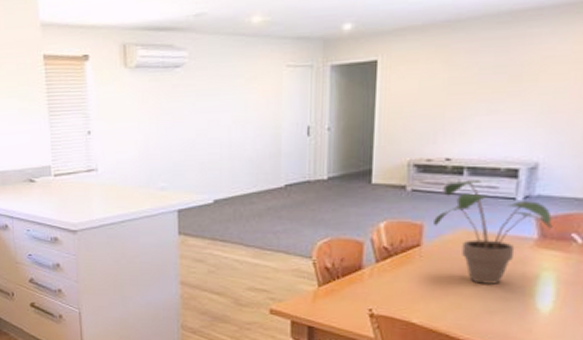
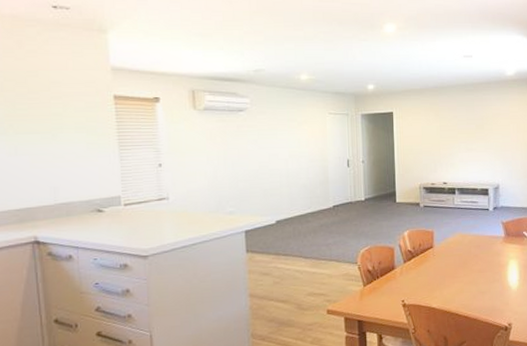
potted plant: present [434,180,553,284] -> none [440,197,512,272]

